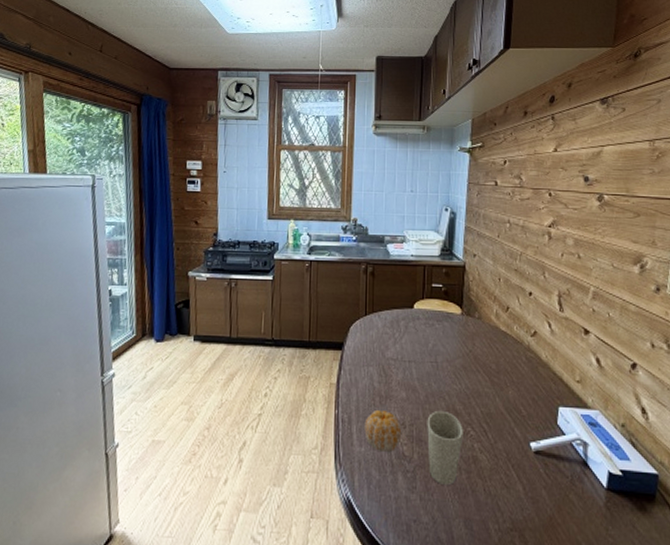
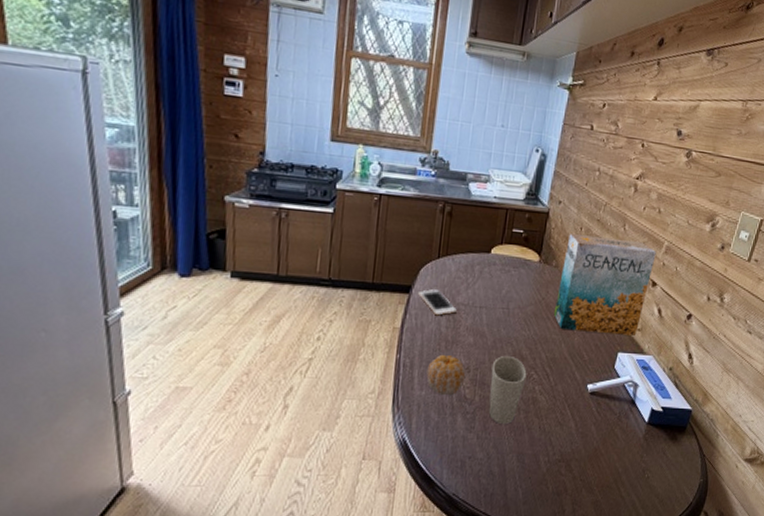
cell phone: none [350,345,387,371] -> present [418,289,457,316]
cereal box: none [483,285,583,388] -> present [553,234,656,336]

